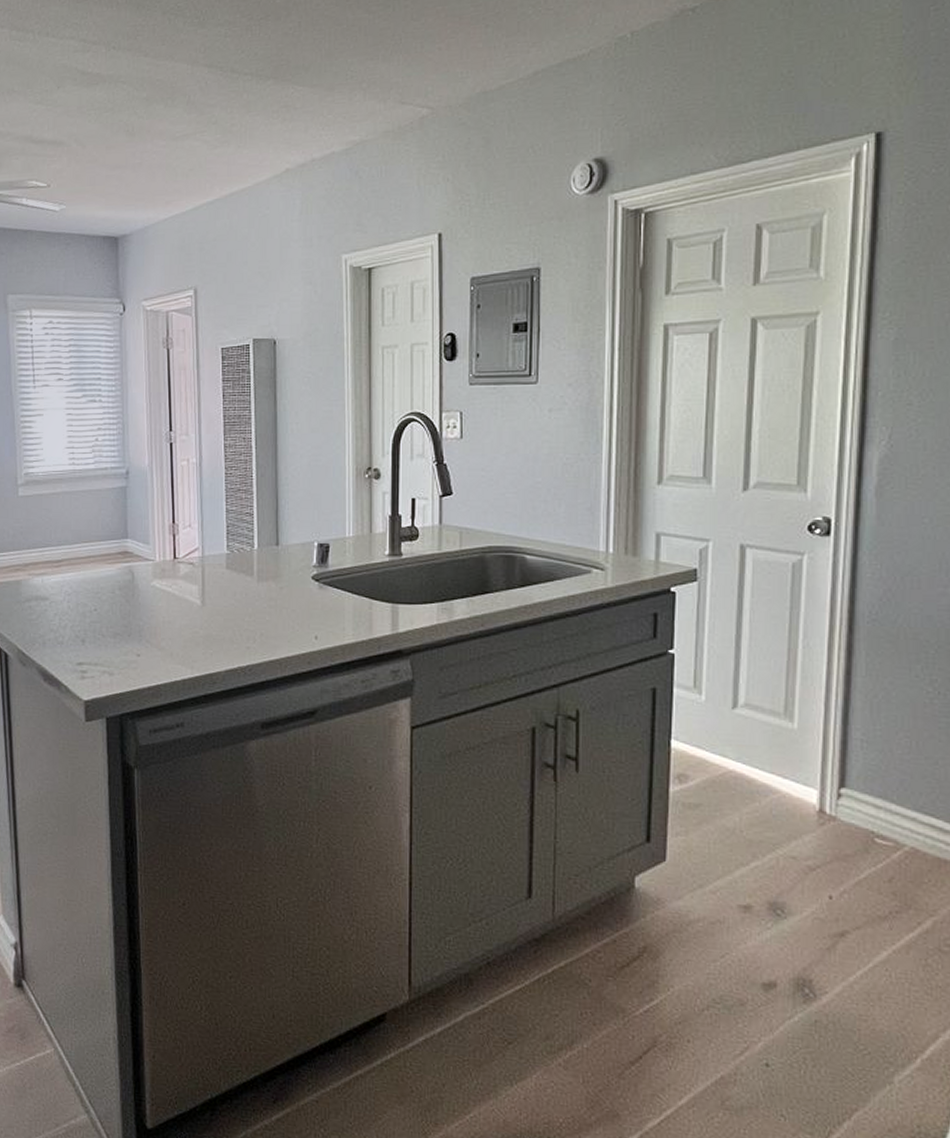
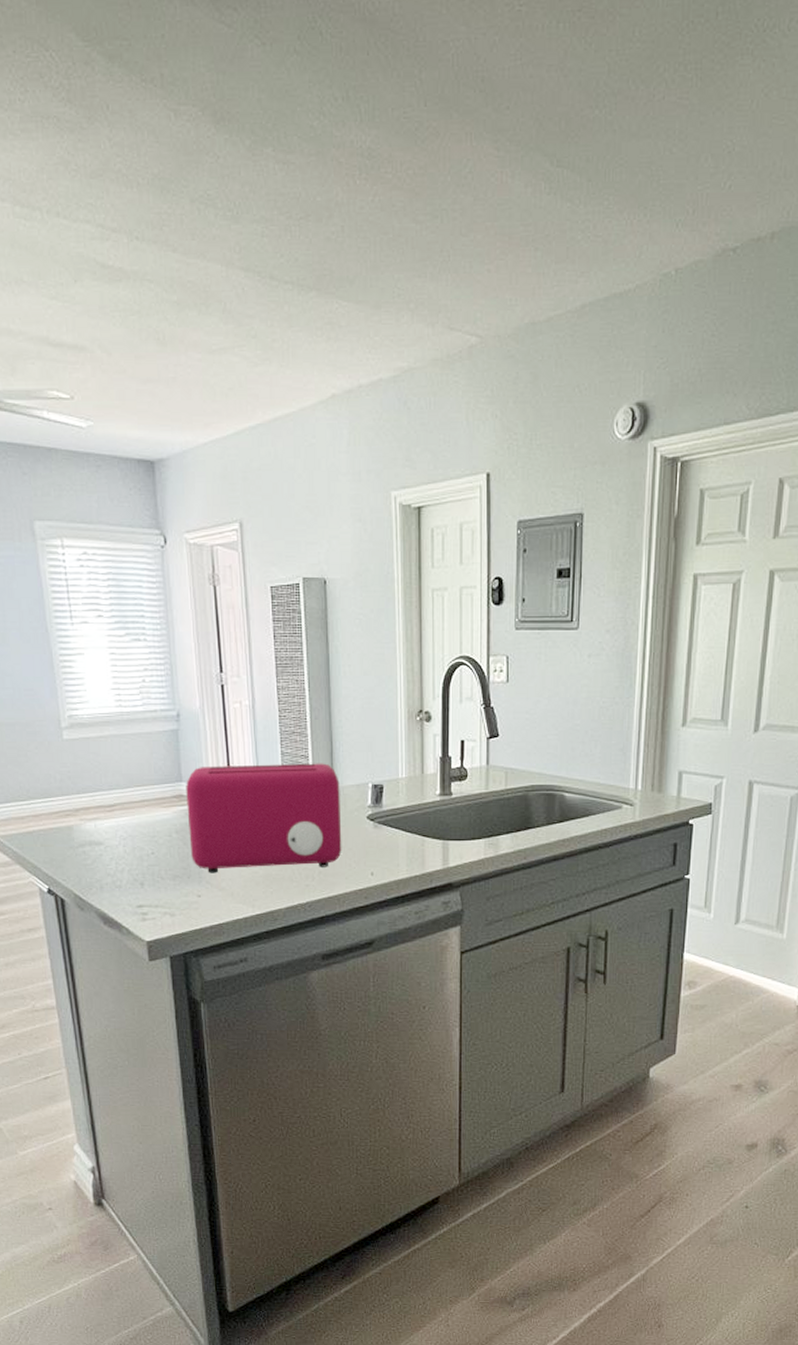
toaster: none [131,521,285,632] -> present [186,763,342,873]

